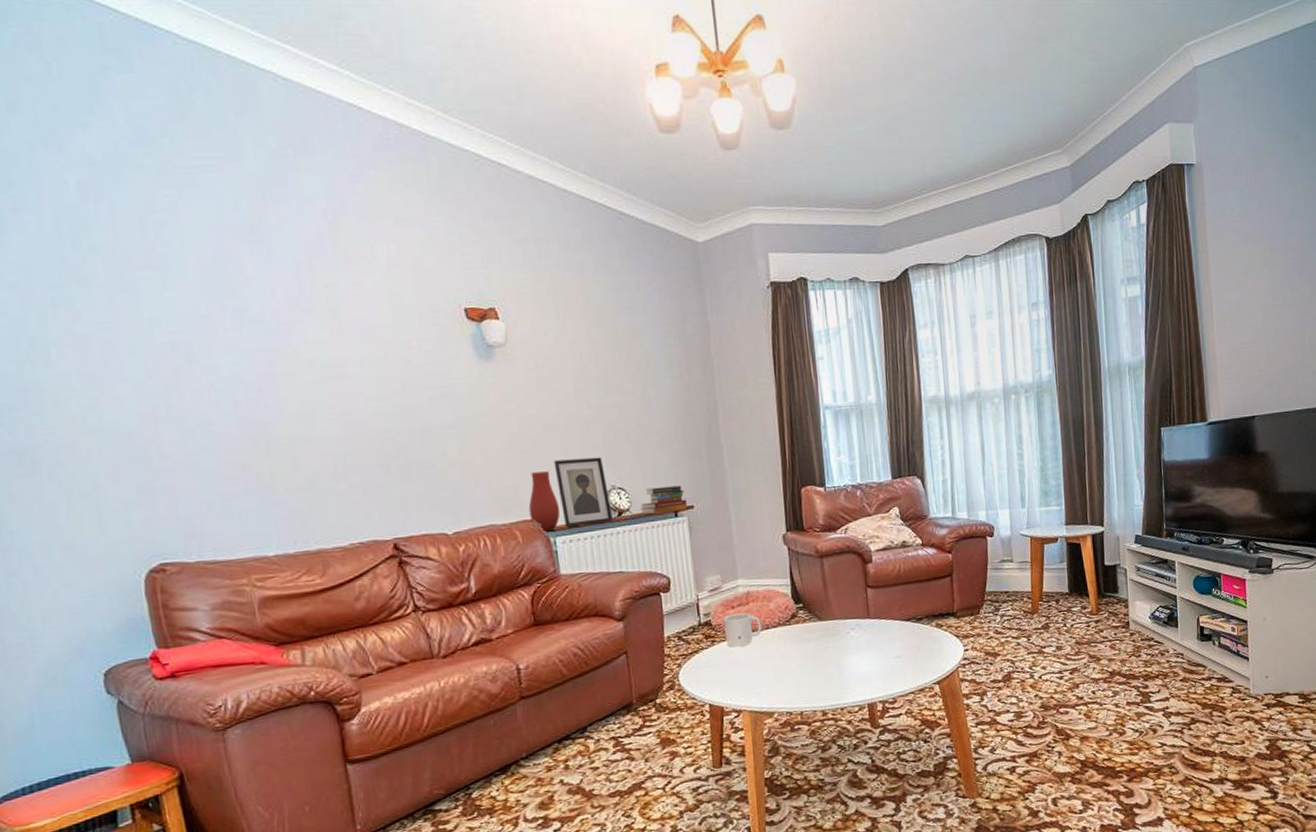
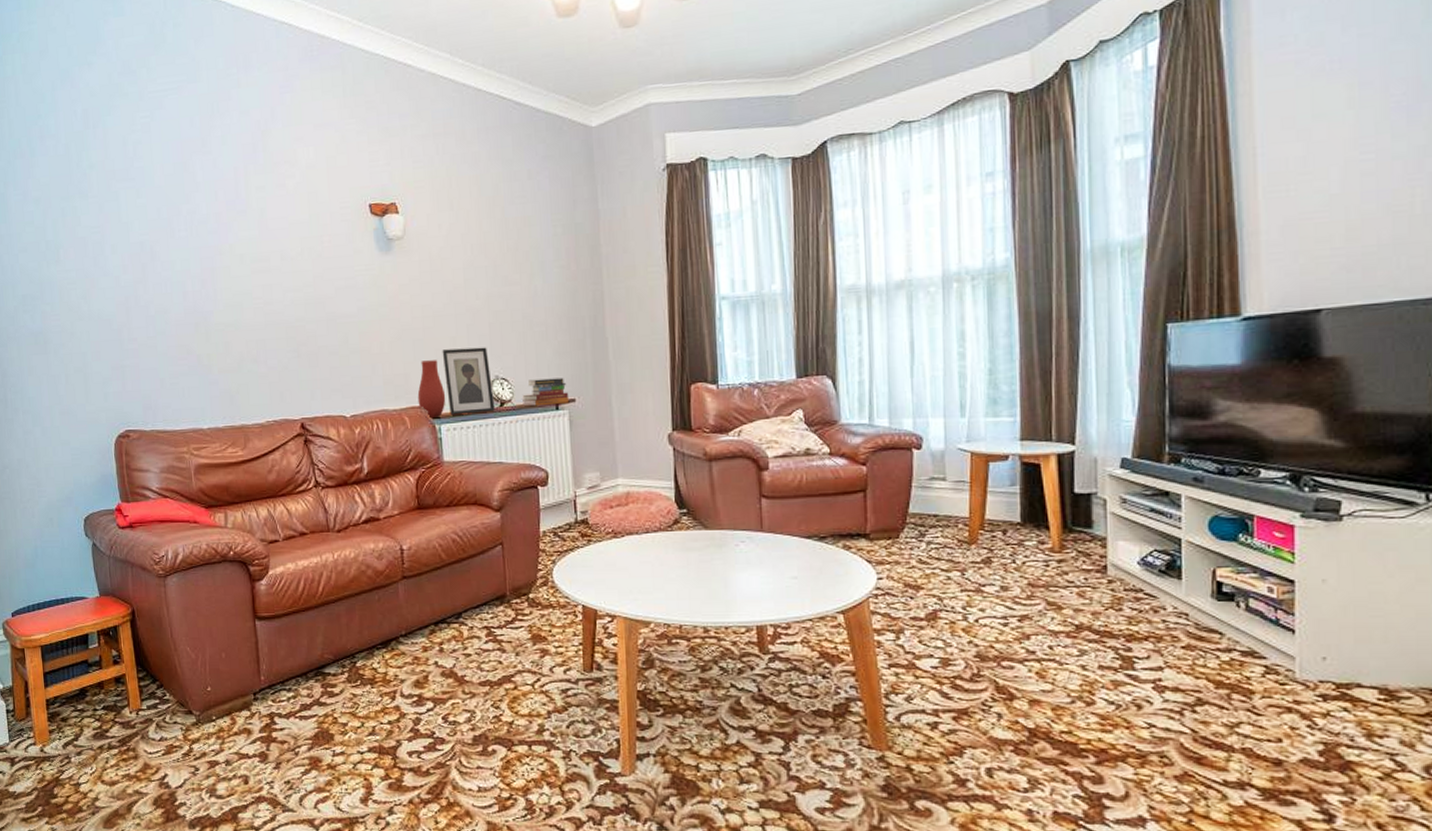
mug: present [723,613,762,648] -> none [601,514,641,550]

